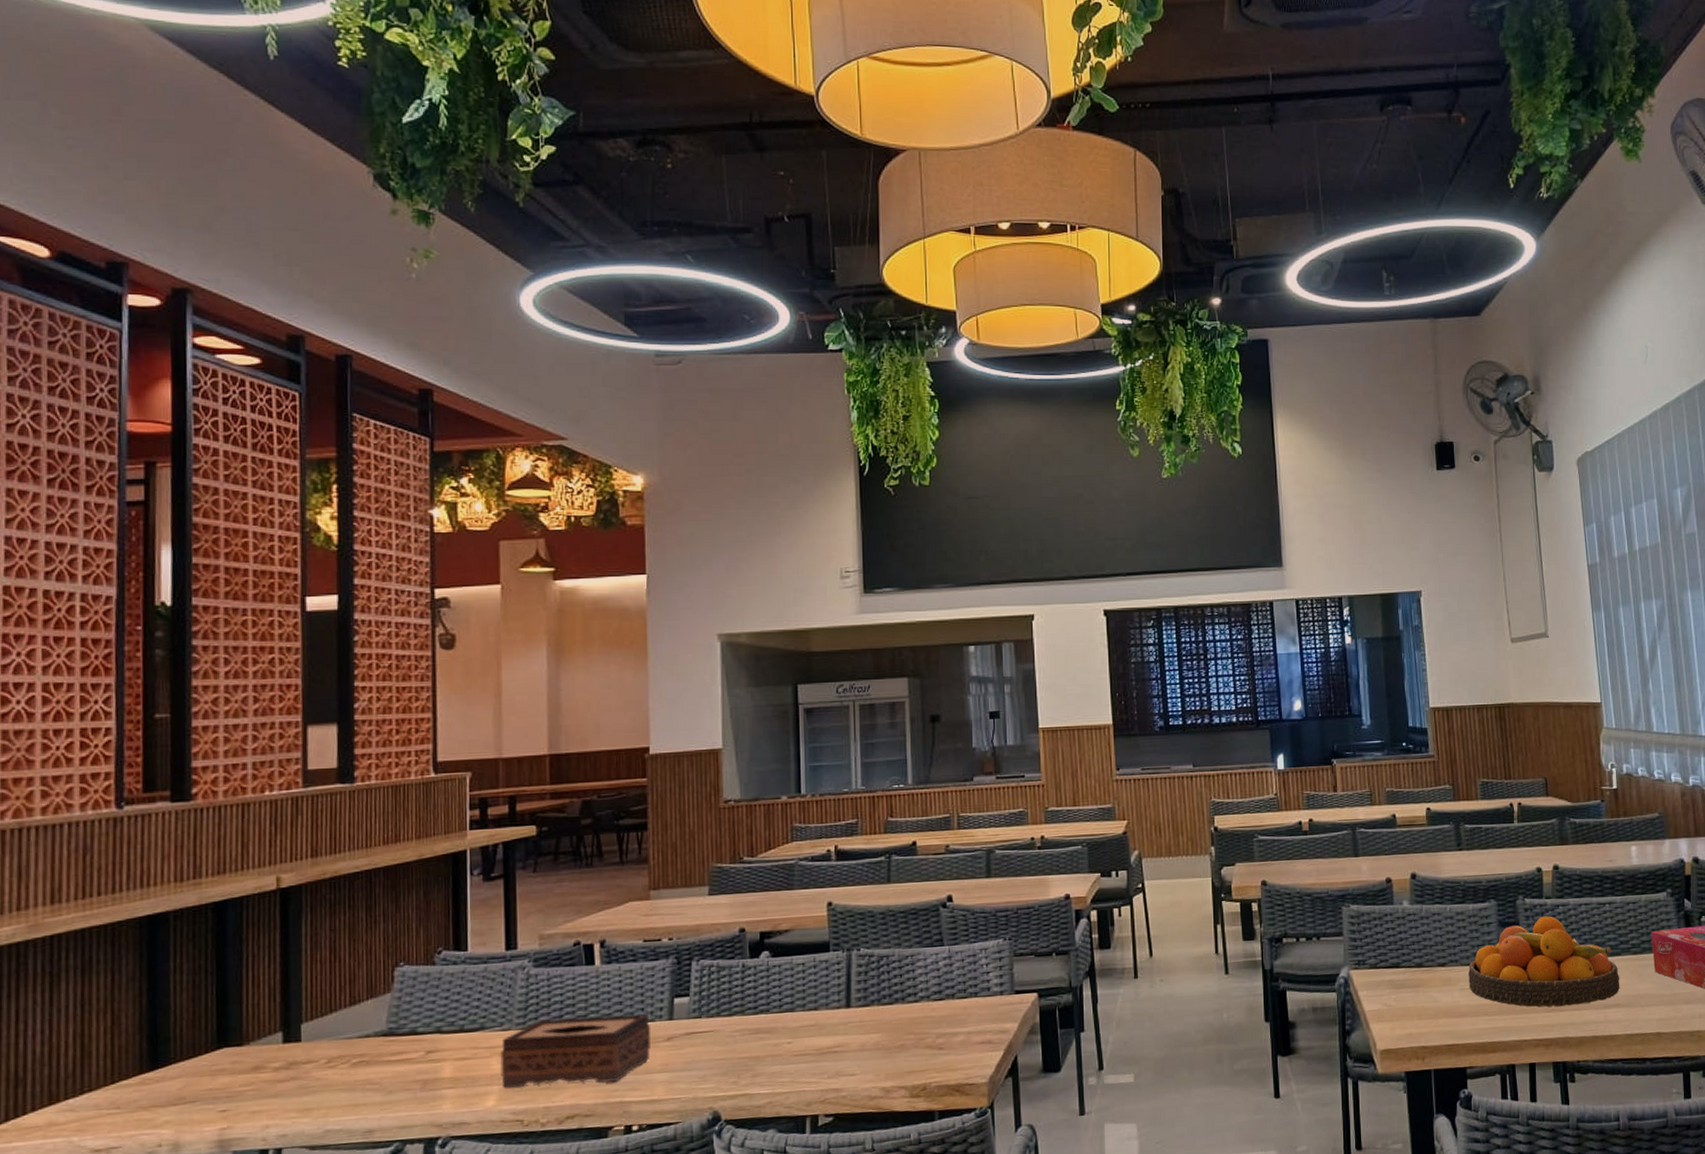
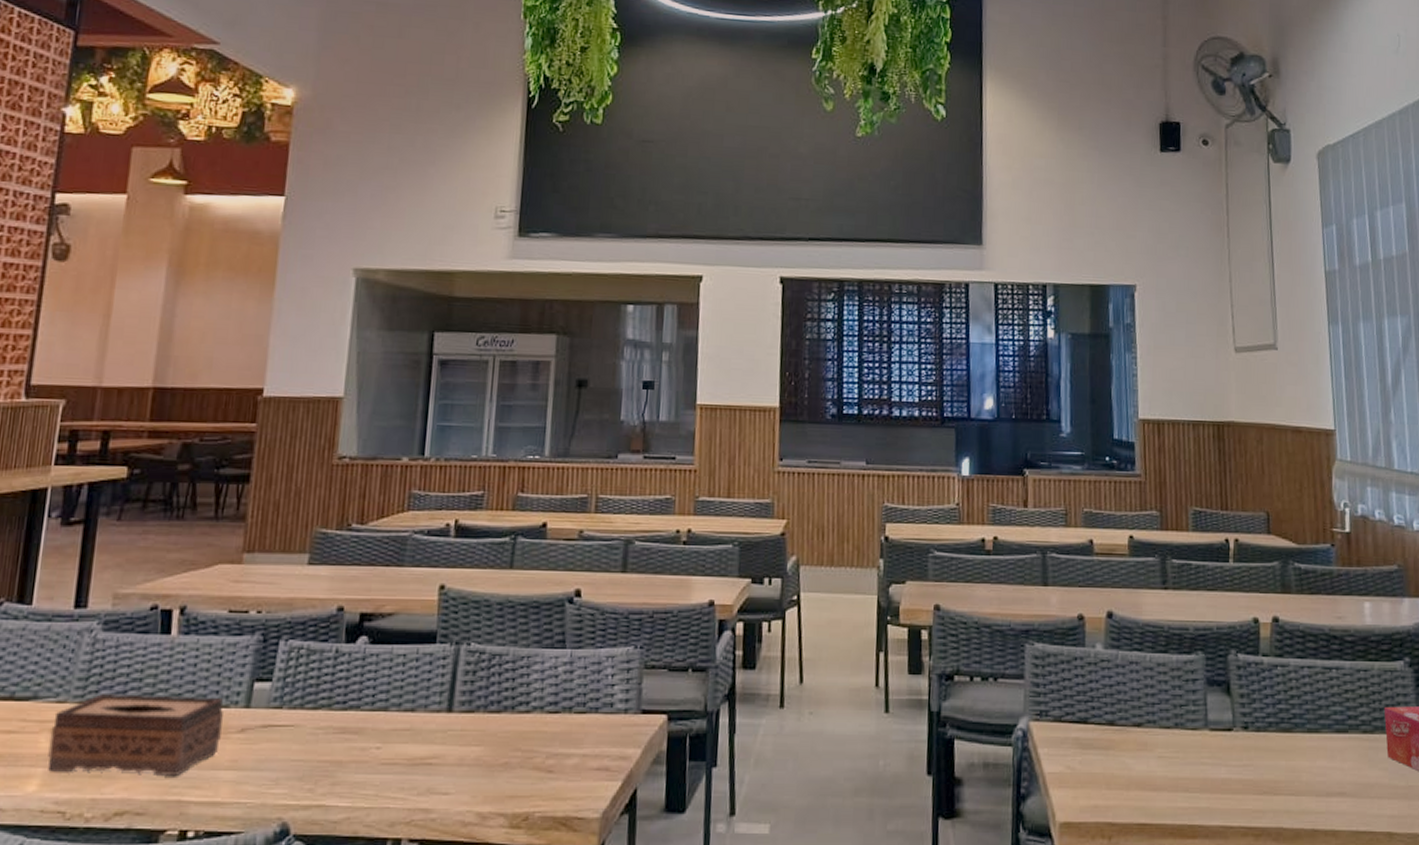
fruit bowl: present [1468,916,1620,1007] -> none [1168,677,1346,789]

